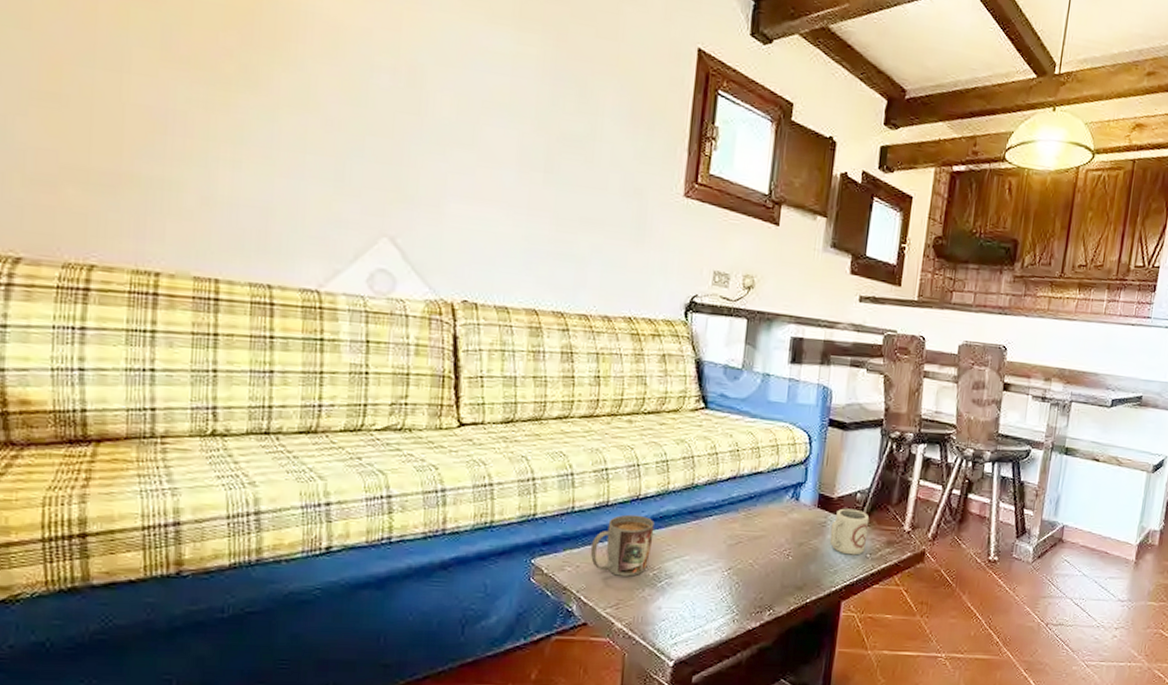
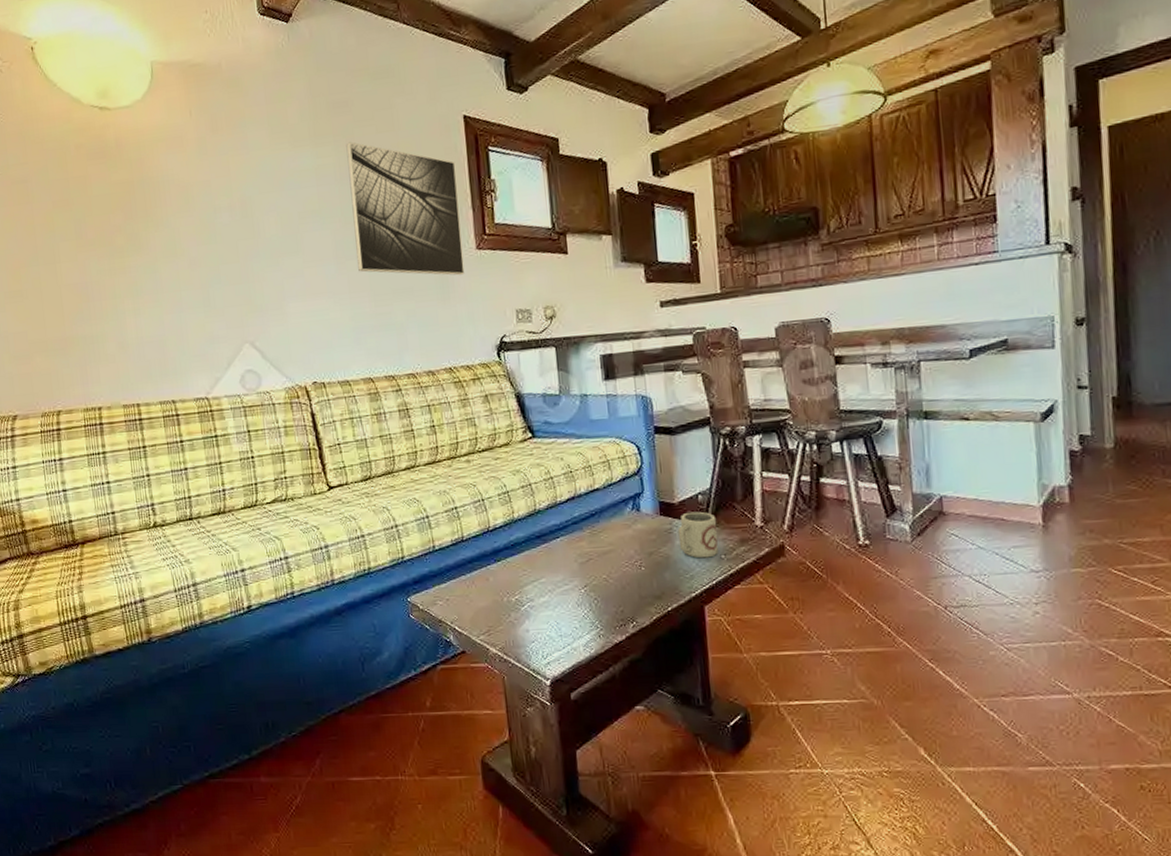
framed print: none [544,37,679,221] -> present [346,142,465,276]
mug: present [590,514,655,577] -> none [455,546,509,605]

